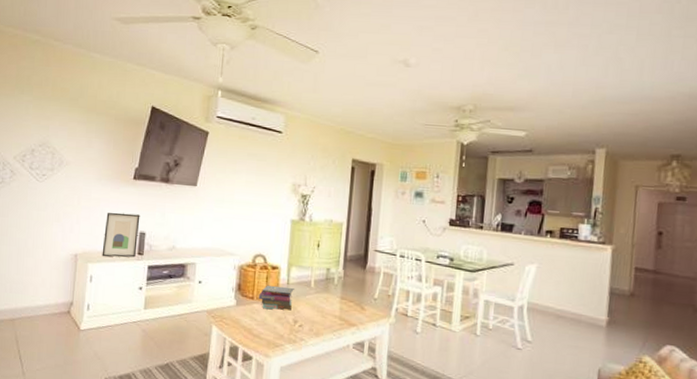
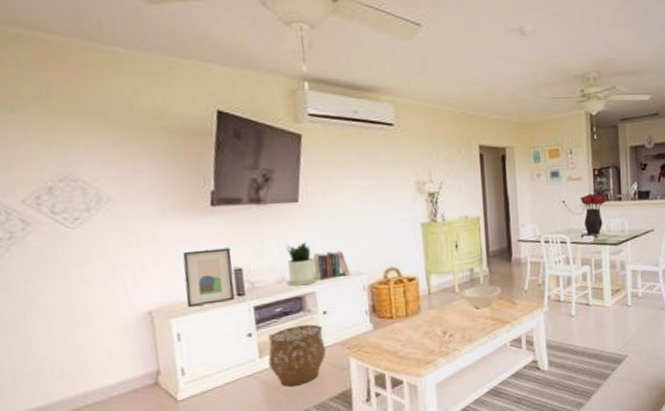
basket: none [150,288,196,340] -> present [268,324,327,387]
planter: none [176,219,200,256] -> present [286,242,318,287]
books: none [197,230,227,255] -> present [312,251,351,281]
books: present [259,285,296,311] -> none [398,297,439,327]
bowl: none [315,285,352,308] -> present [461,285,501,310]
bouquet: none [440,218,468,259] -> present [580,194,607,235]

